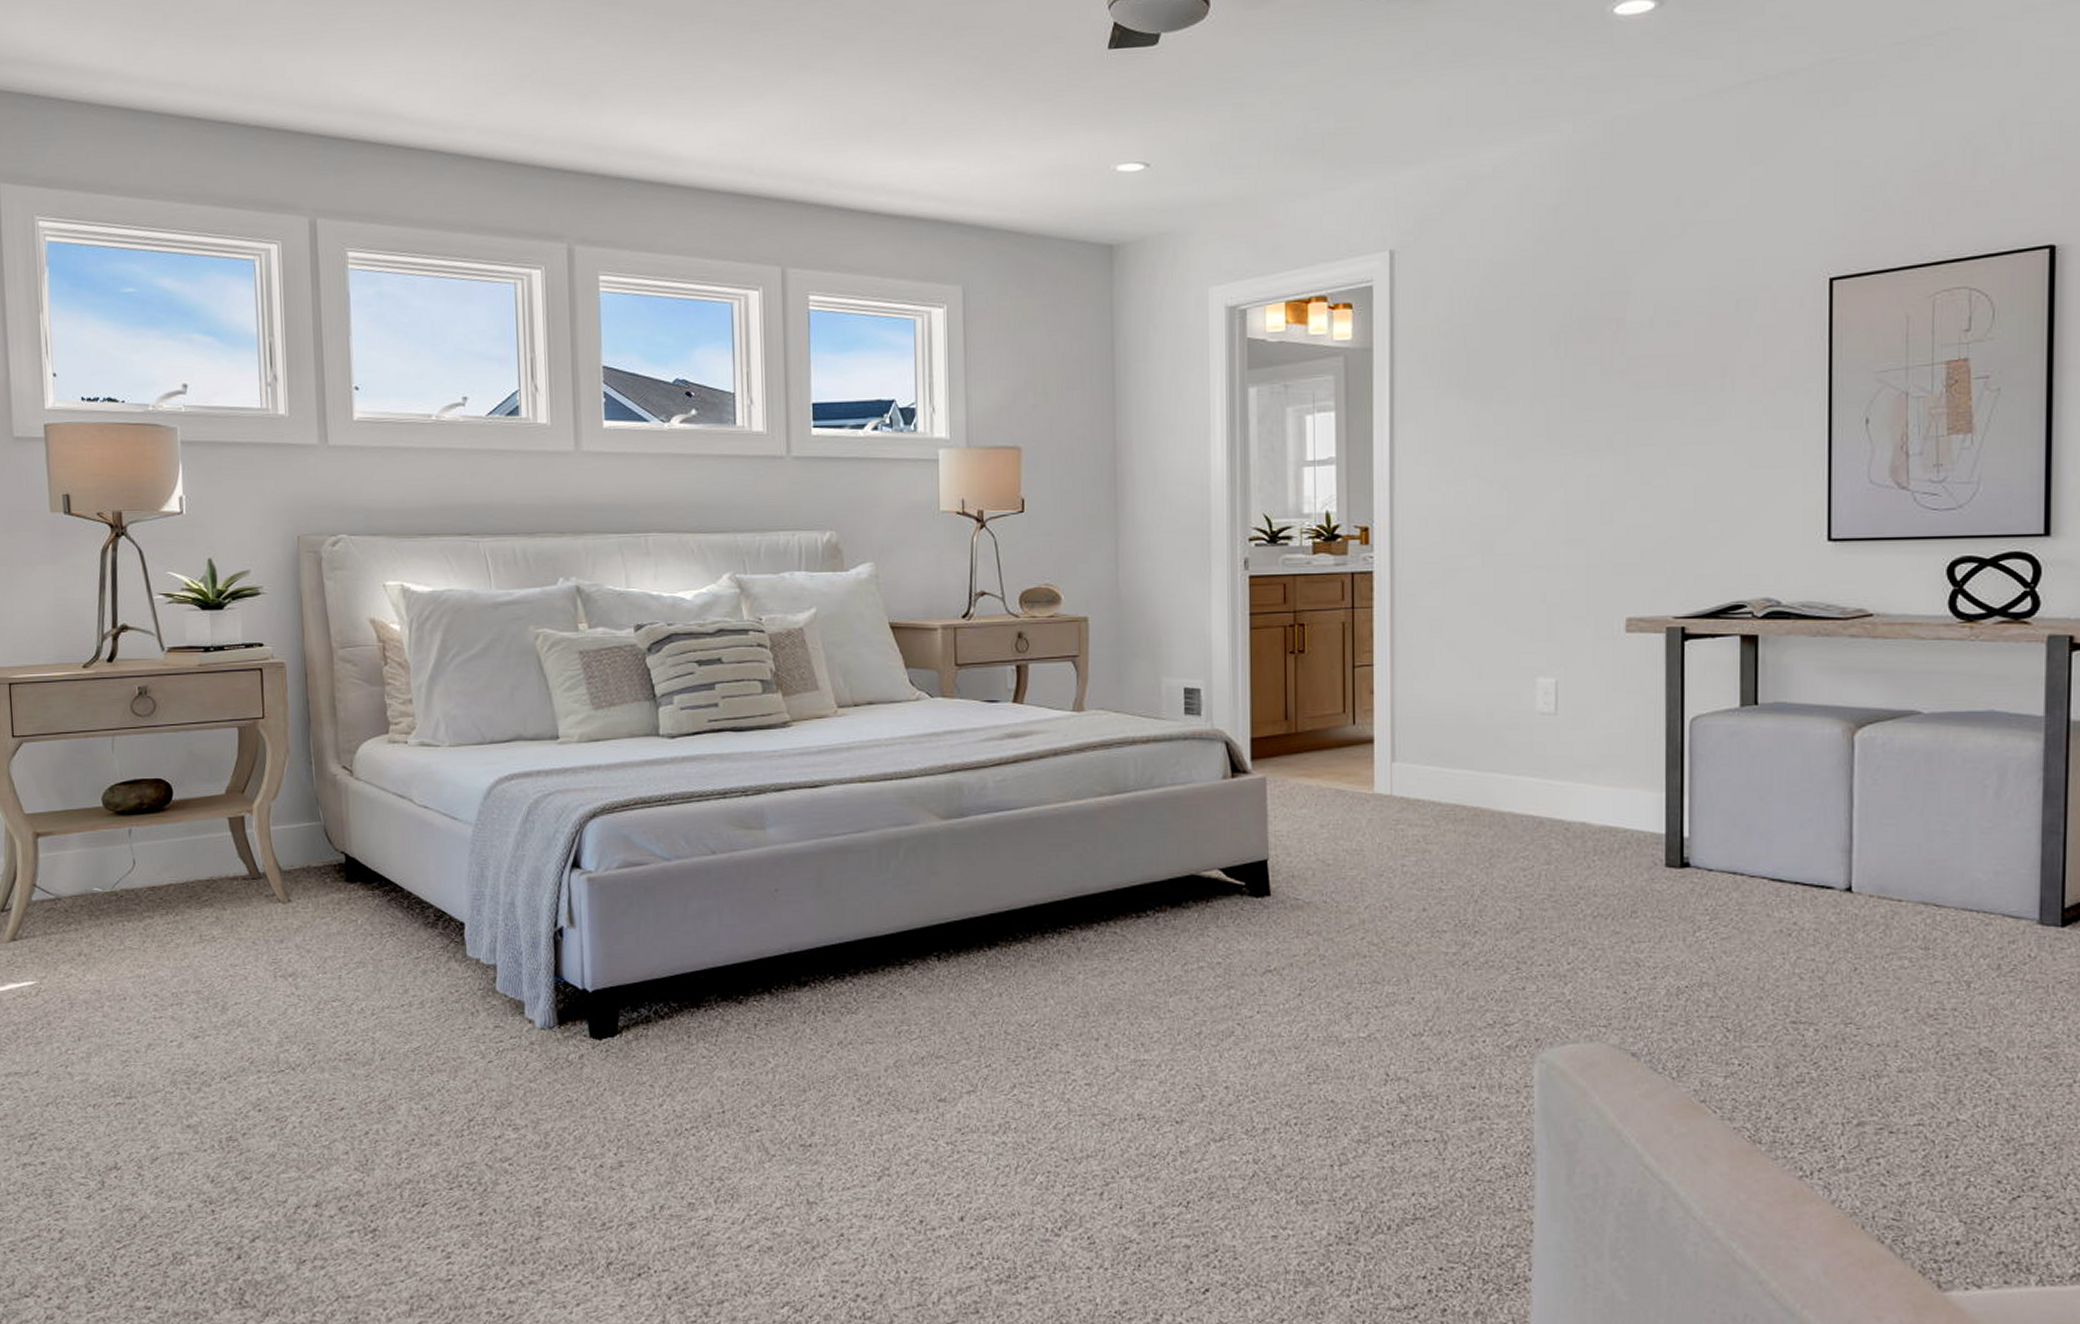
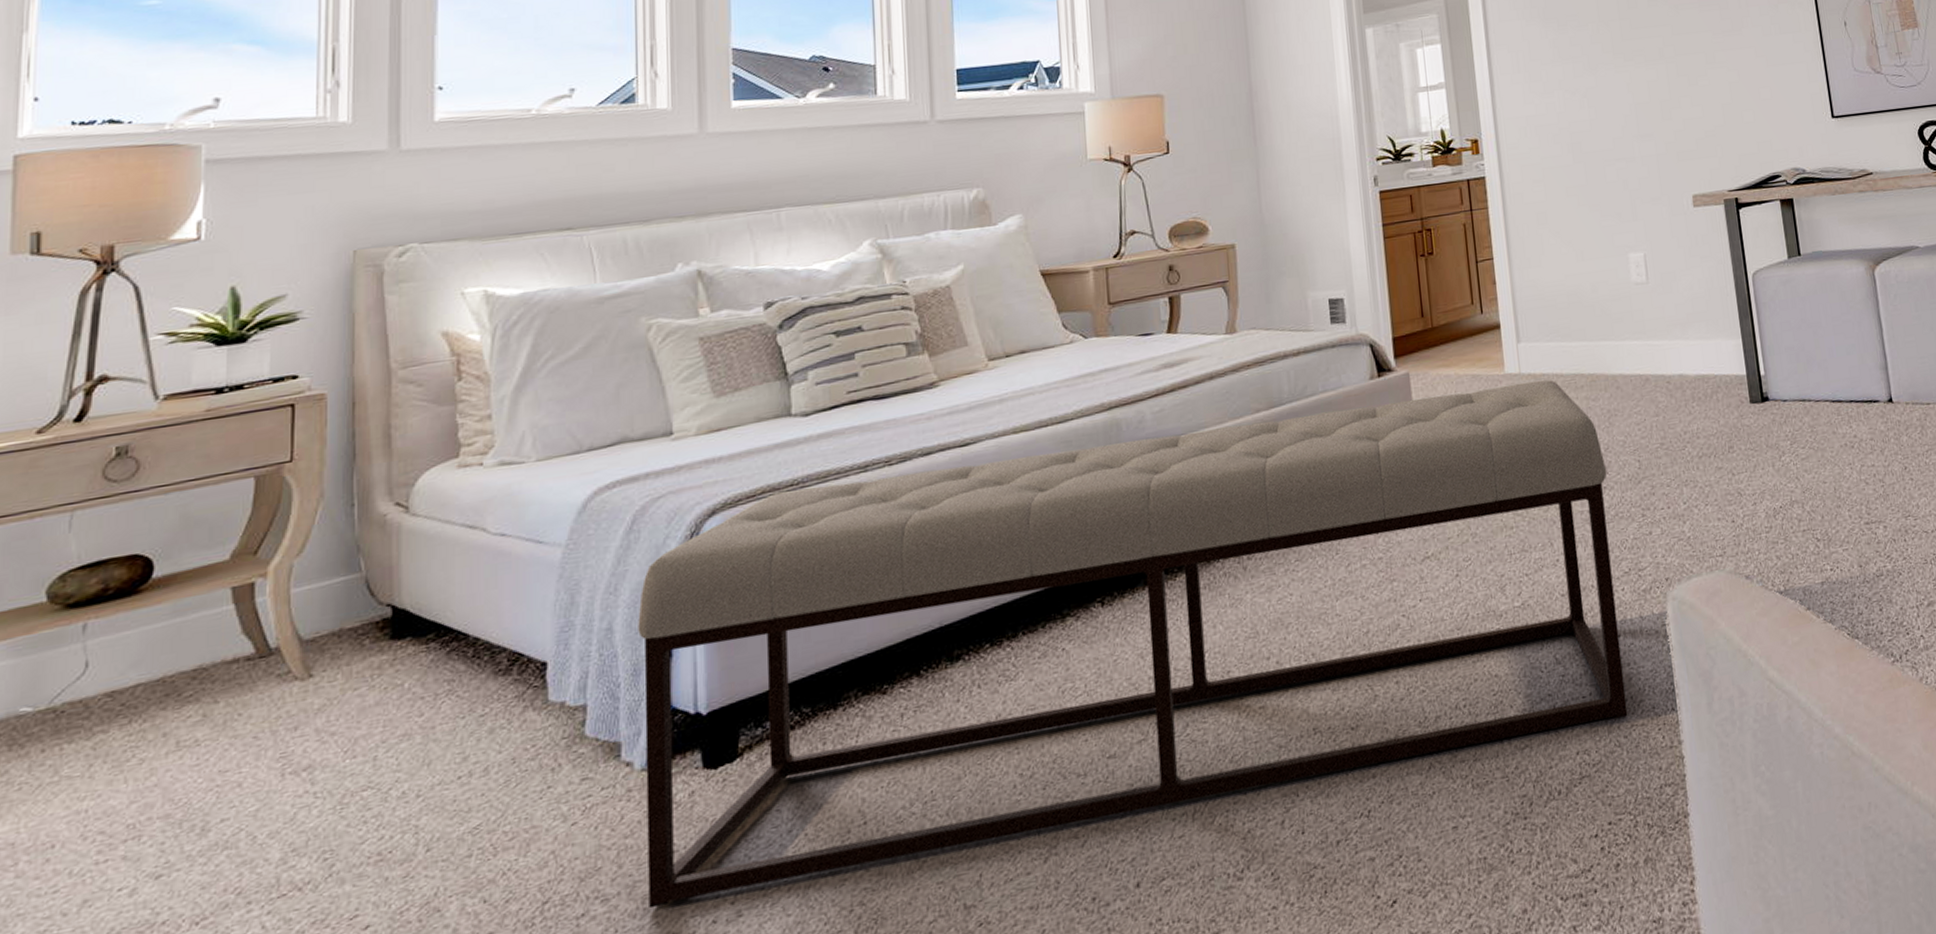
bench: none [534,805,1481,1170] -> present [638,380,1628,909]

